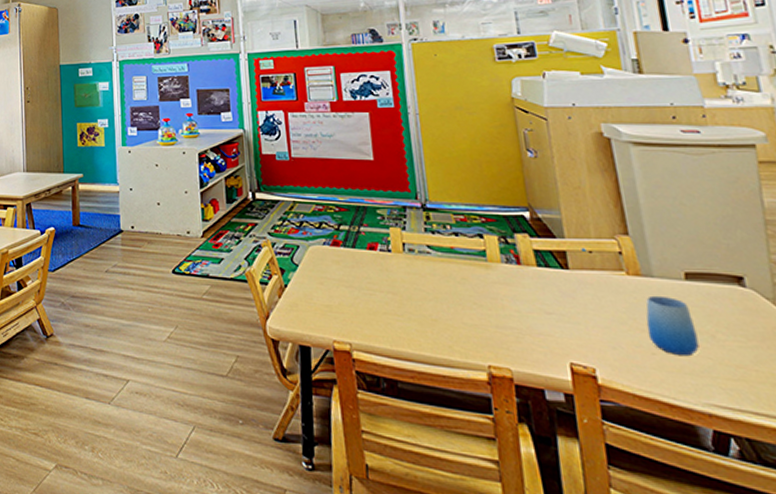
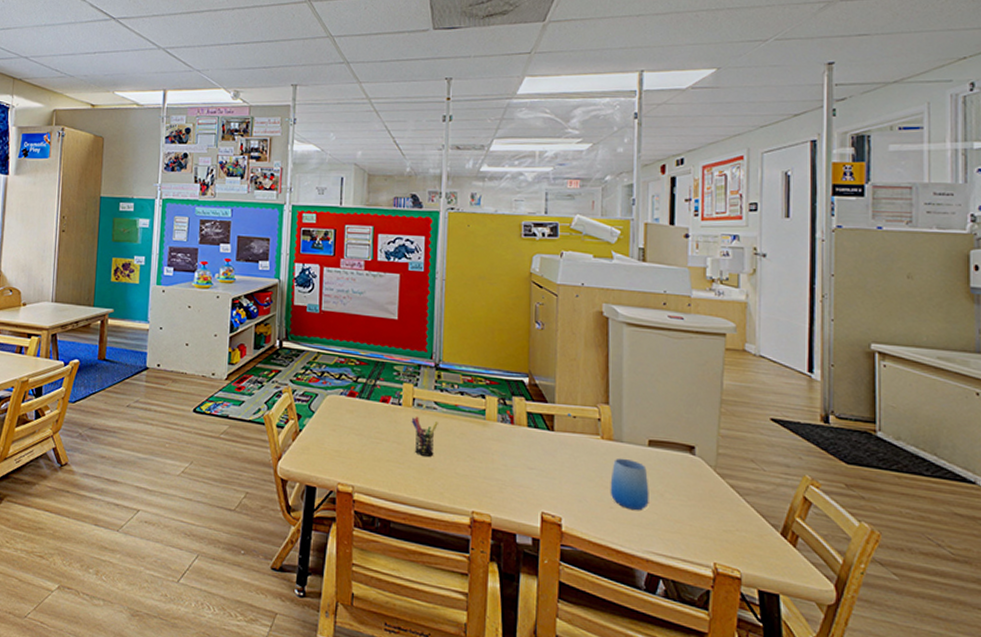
pen holder: none [404,262,435,306] -> present [411,416,438,457]

